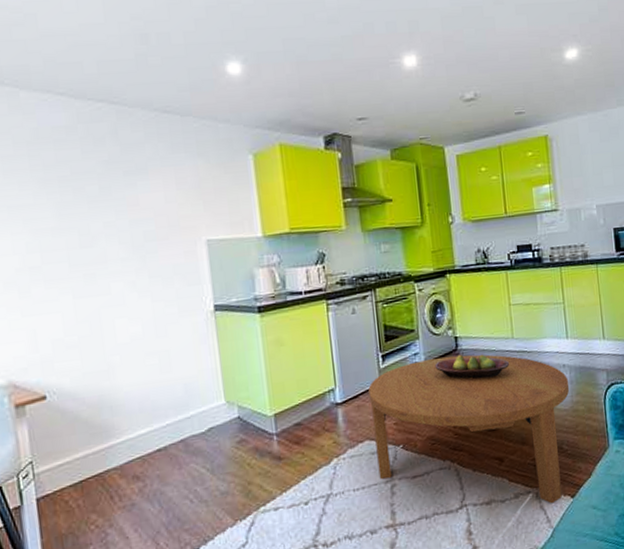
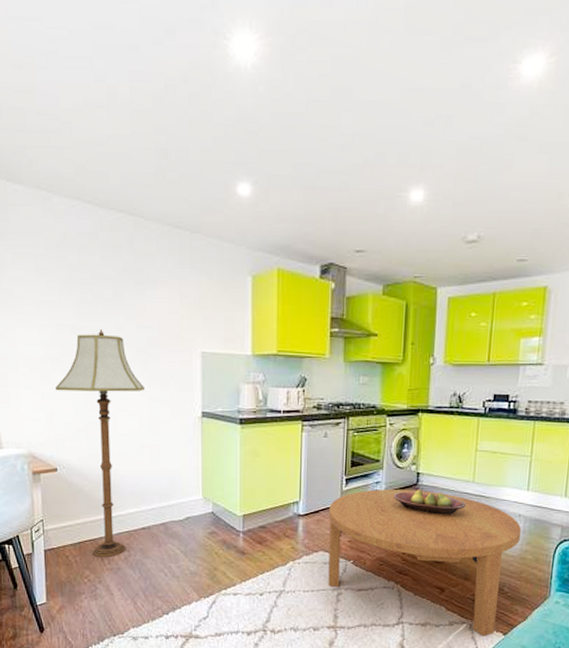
floor lamp: none [37,228,145,496] -> present [56,329,144,558]

